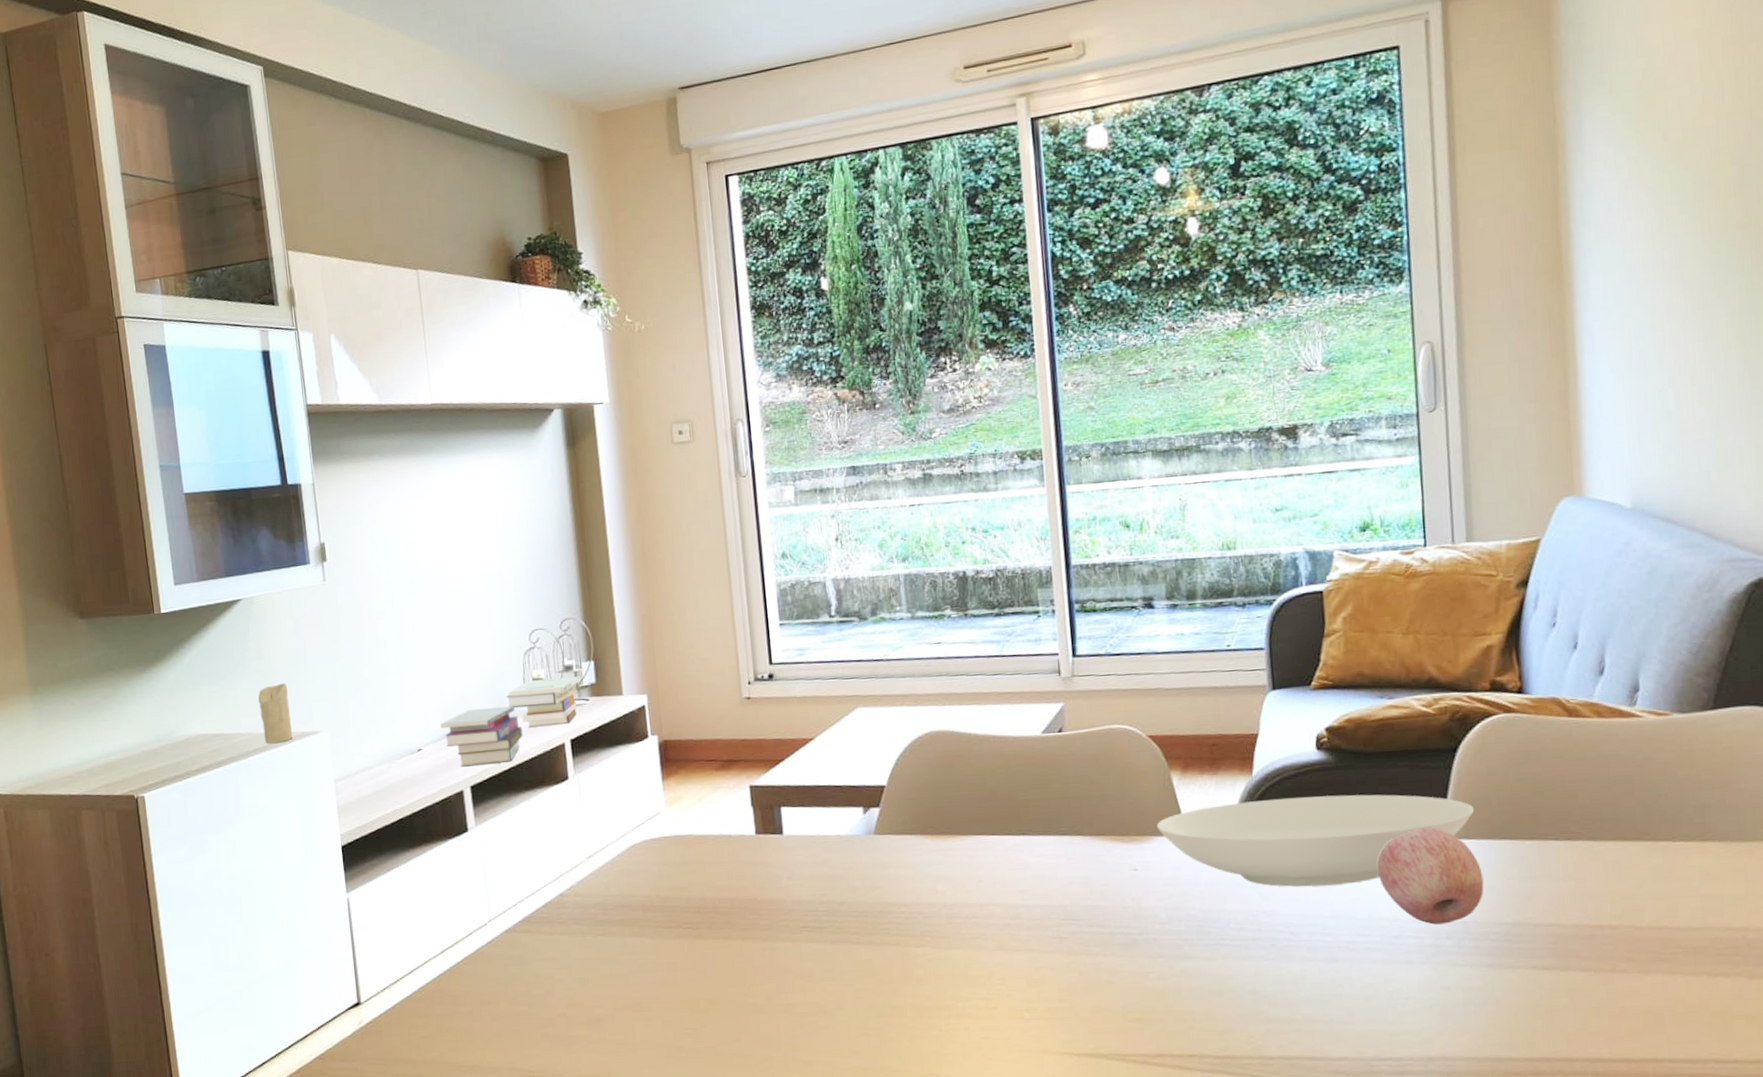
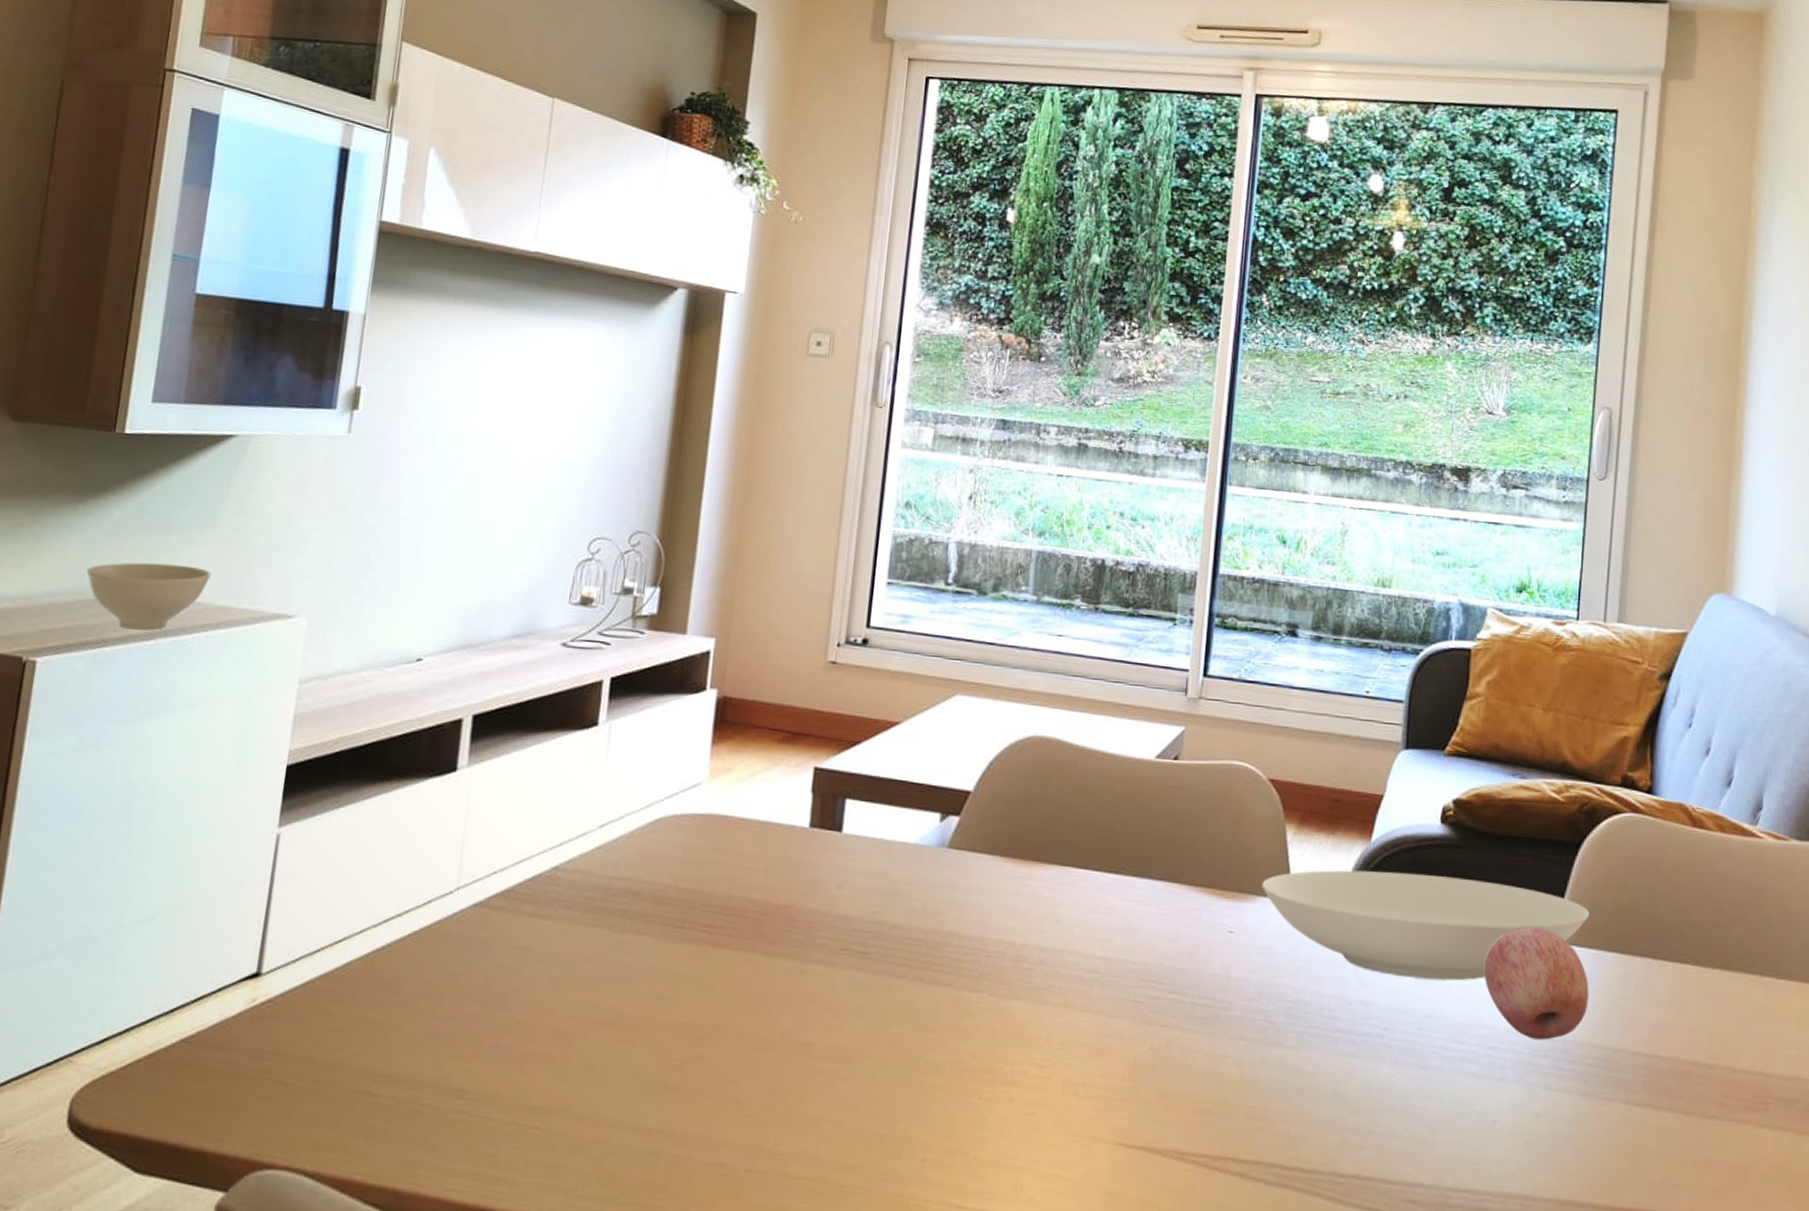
bowl: none [161,706,251,762] -> present [86,562,212,630]
candle: present [258,682,292,744] -> none [219,547,268,623]
books: present [441,706,523,767] -> none [453,620,555,693]
books: present [506,676,582,728] -> none [543,598,641,659]

